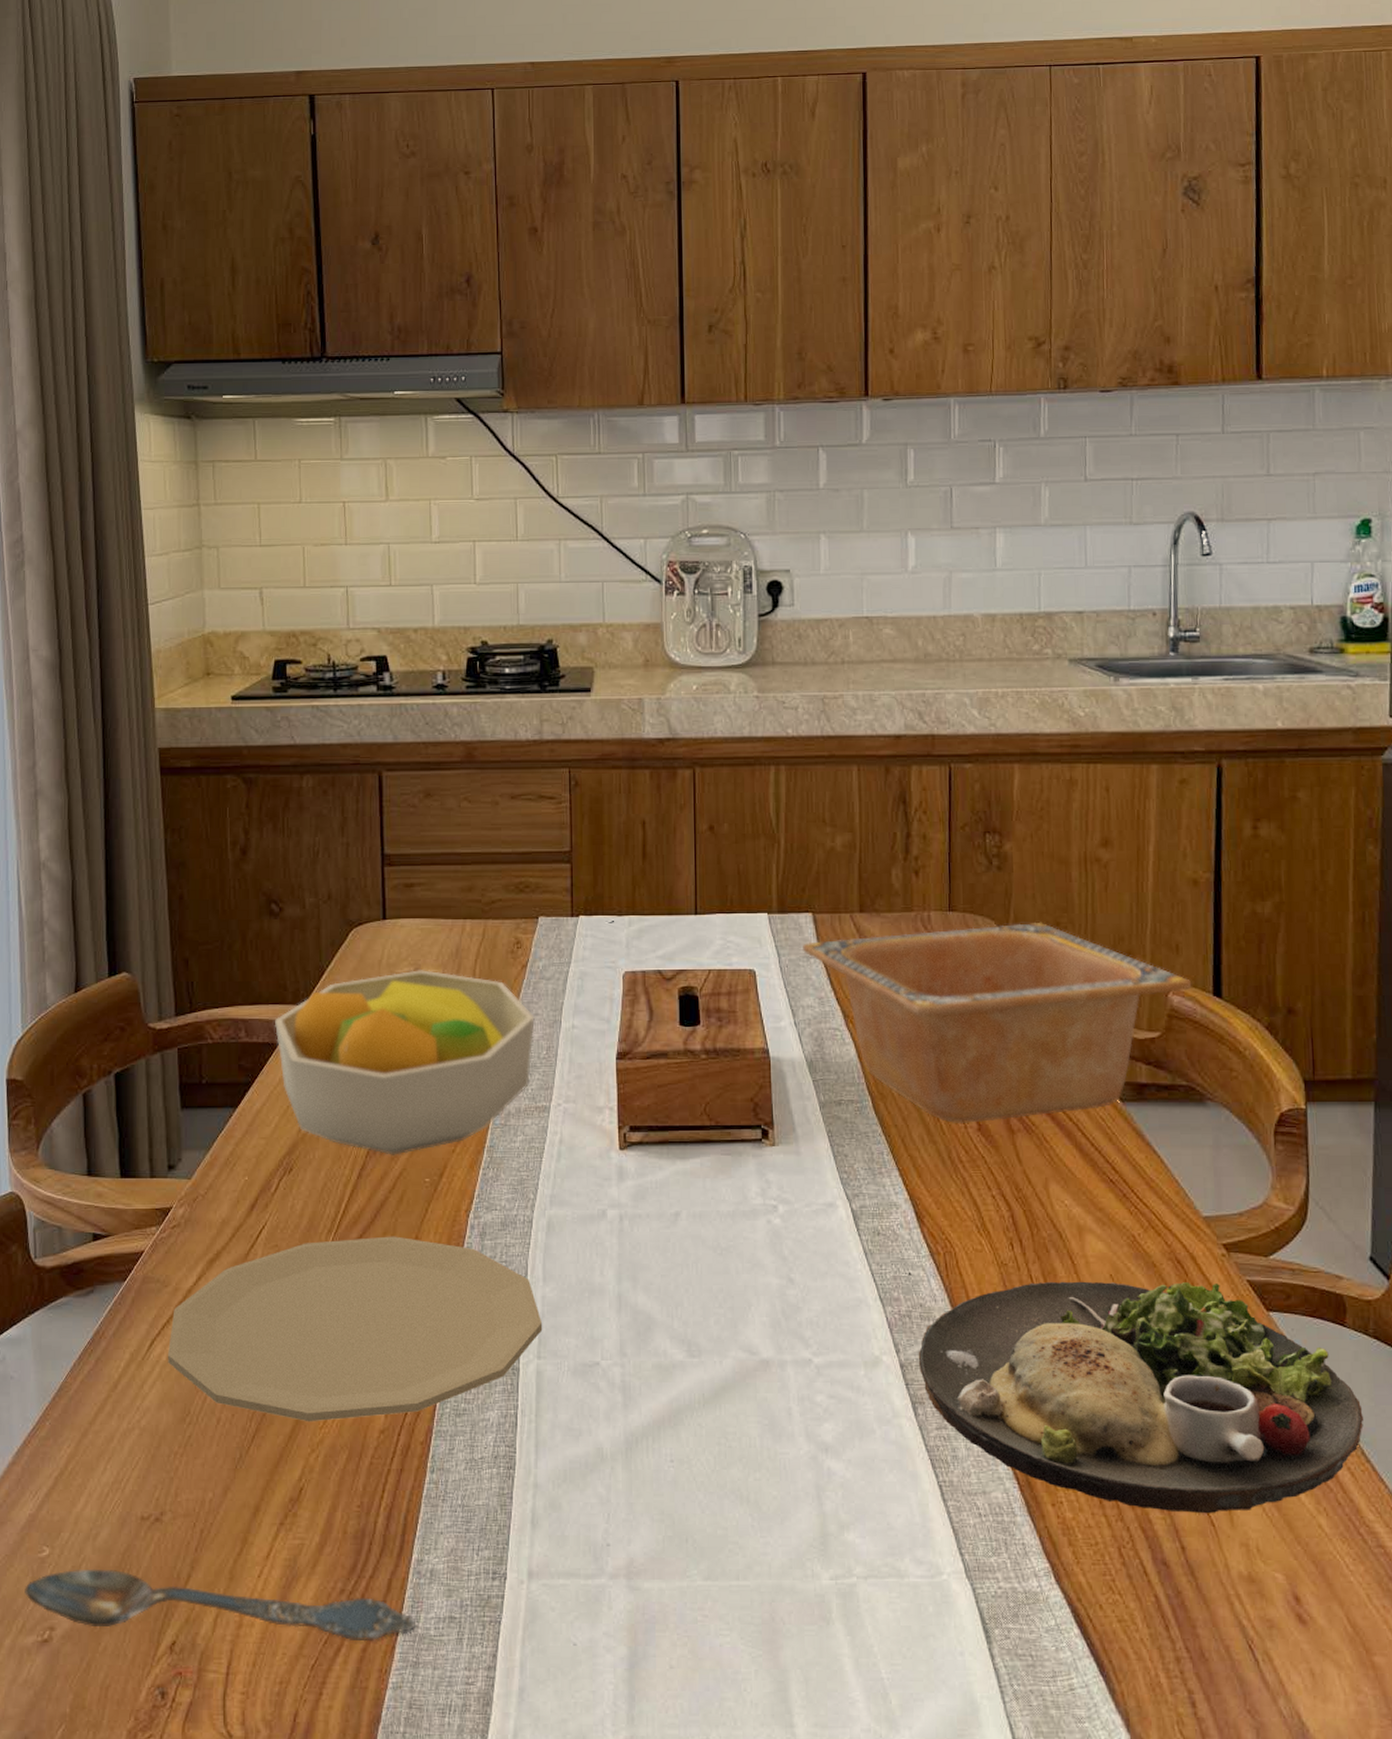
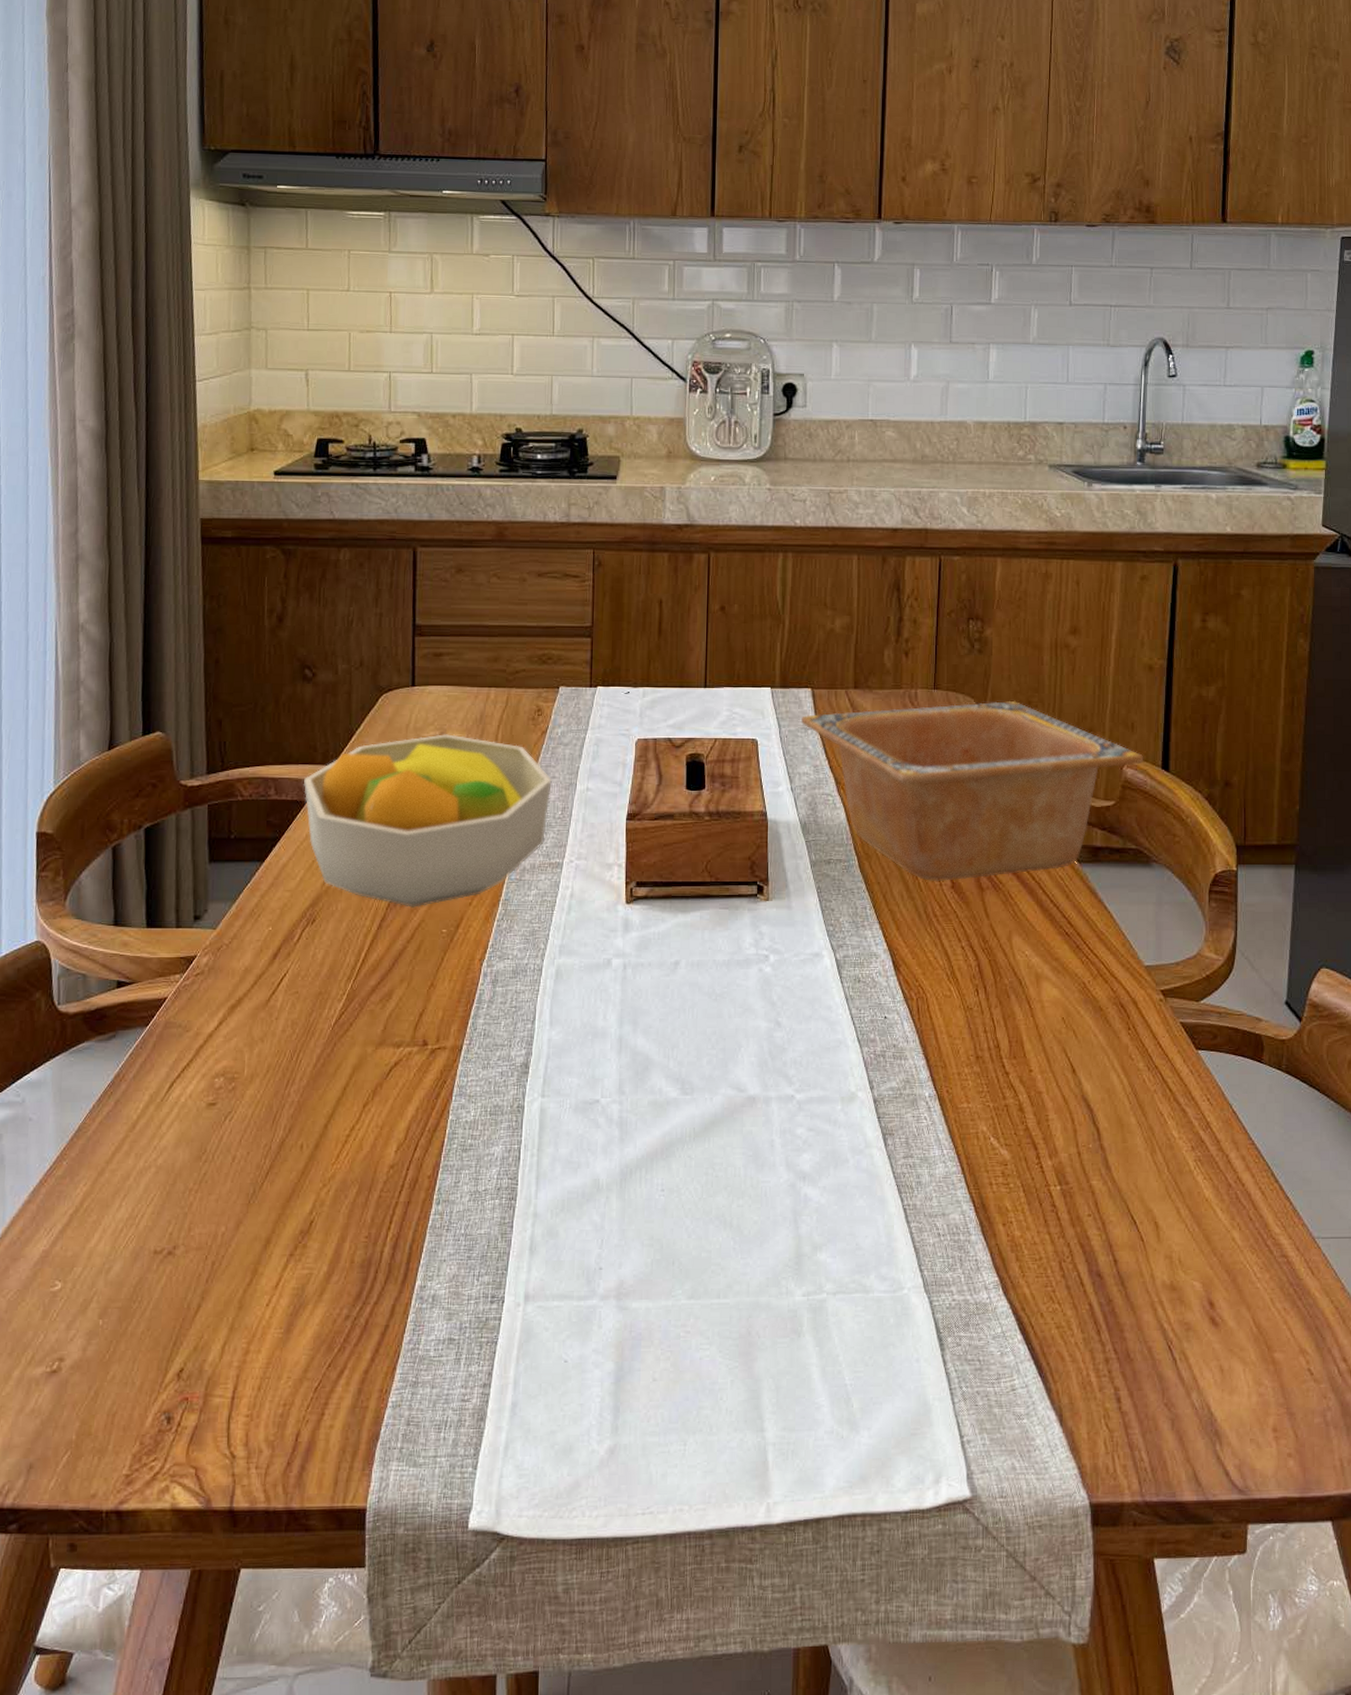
spoon: present [25,1569,417,1642] -> none [35,1301,417,1364]
plate: present [168,1236,543,1422] -> none [186,983,548,1159]
dinner plate: present [918,1281,1364,1514] -> none [890,1023,1275,1230]

